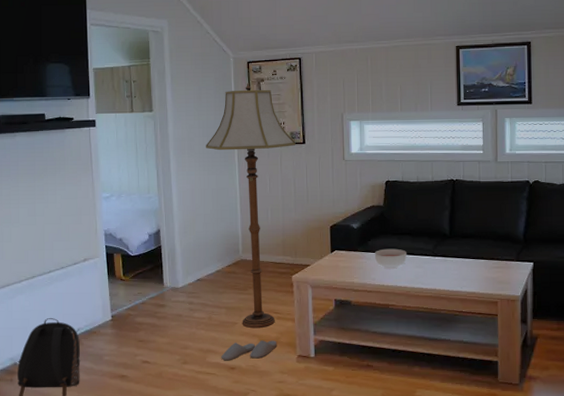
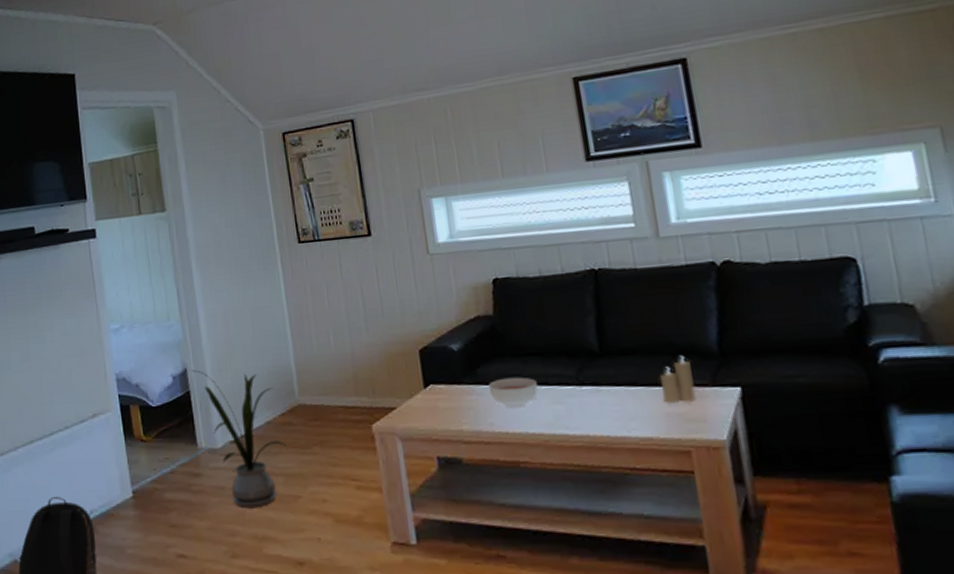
house plant: none [164,230,230,330] -> present [192,369,287,509]
floor lamp: present [206,83,296,328] -> none [237,161,359,503]
slippers: present [221,340,277,360] -> none [283,520,361,551]
candle: none [484,240,505,272] -> present [659,355,696,405]

